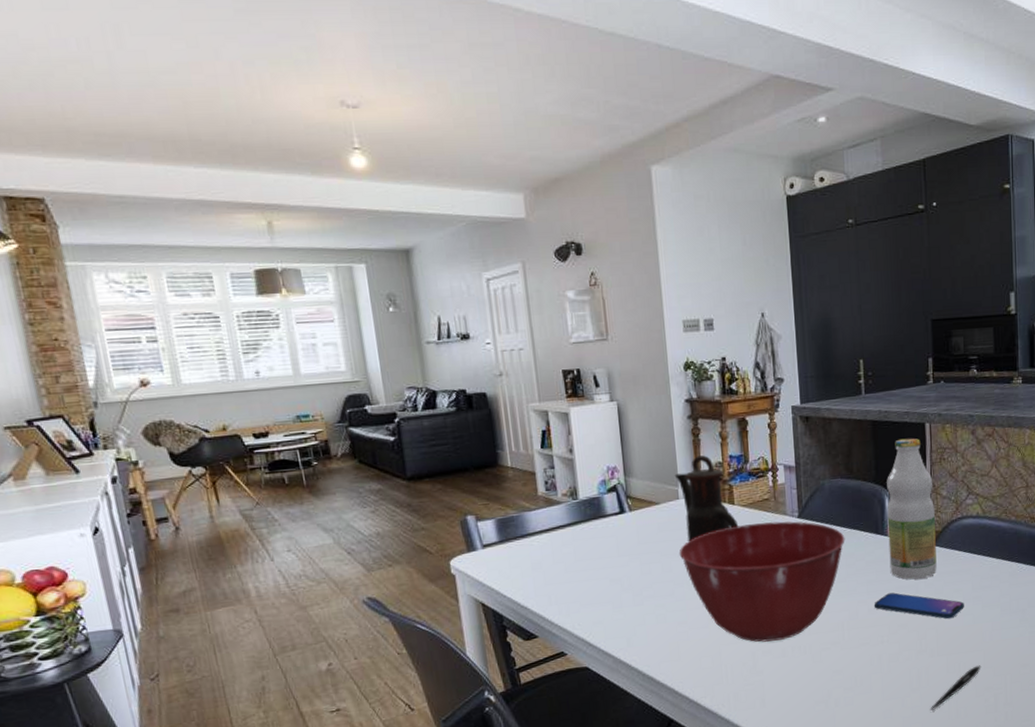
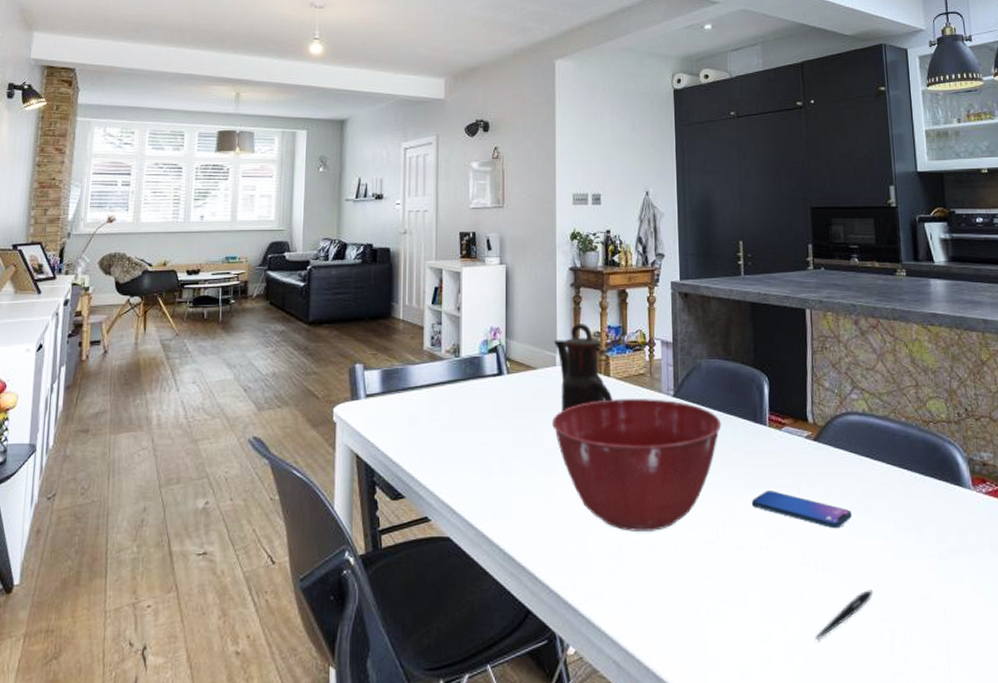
bottle: present [887,438,937,580] -> none [766,323,820,478]

